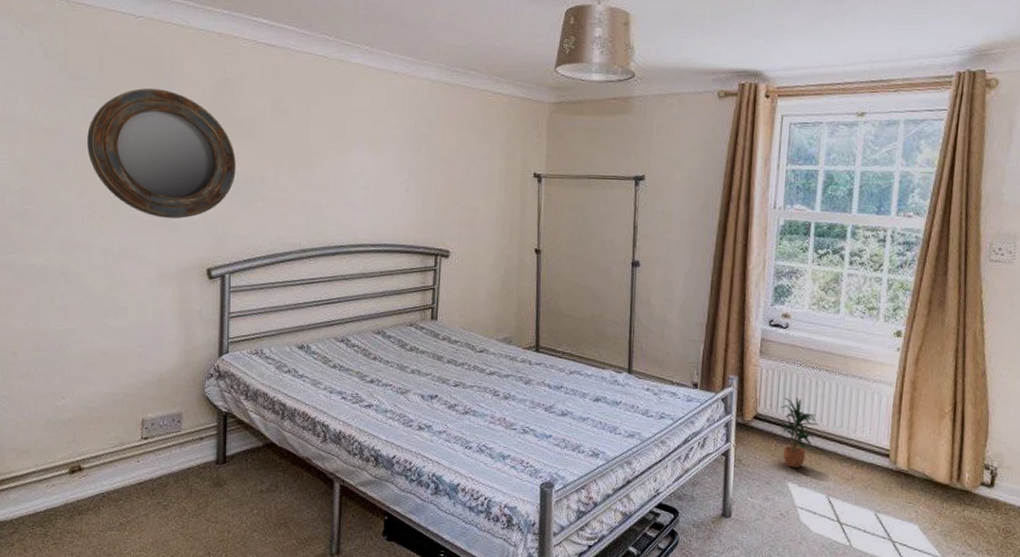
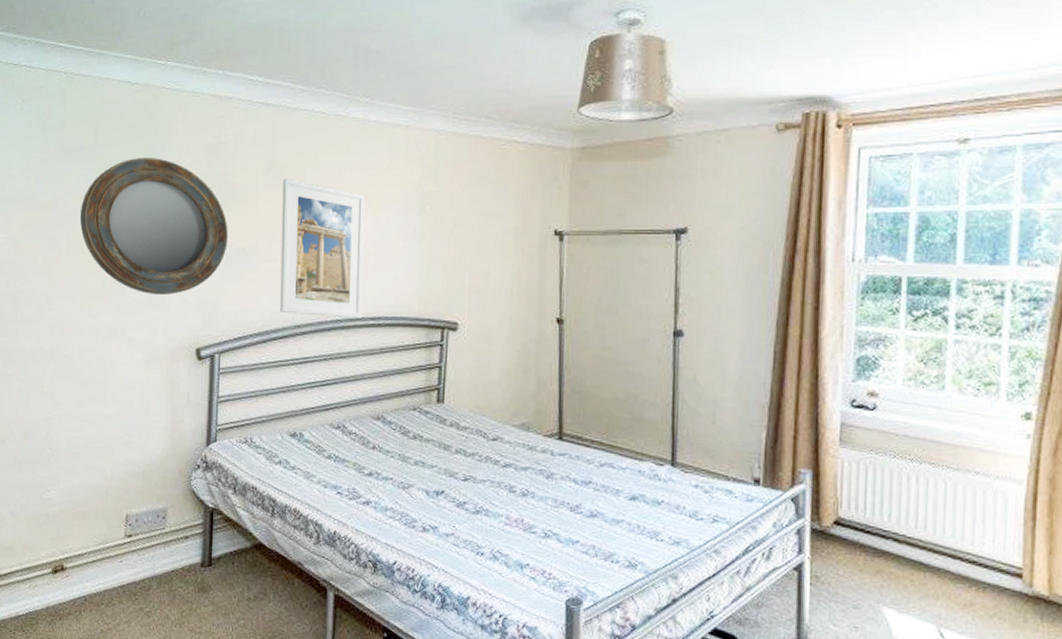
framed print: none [286,116,366,245] -> present [279,179,365,319]
potted plant: present [777,397,819,468] -> none [865,498,923,589]

